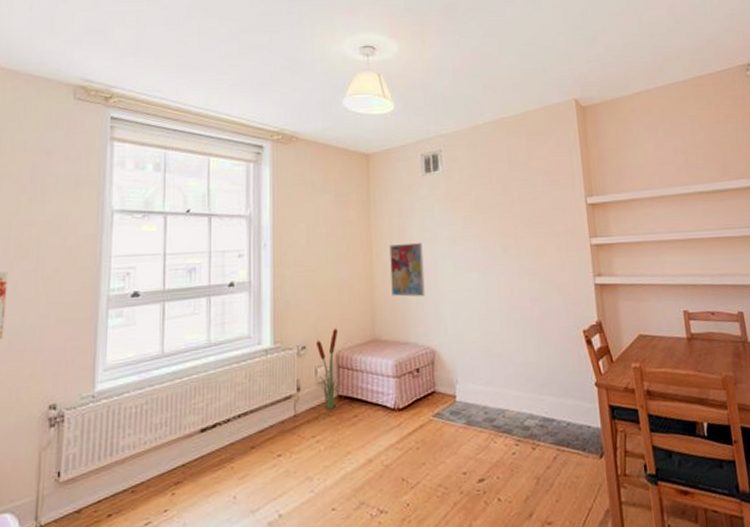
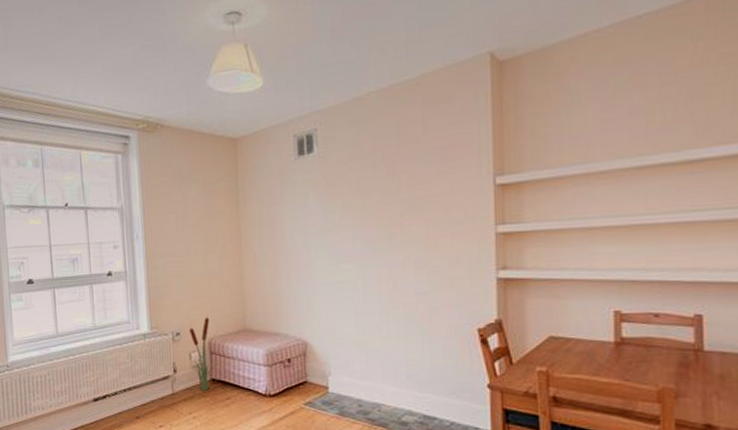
wall art: present [389,242,425,297] -> none [259,232,297,289]

